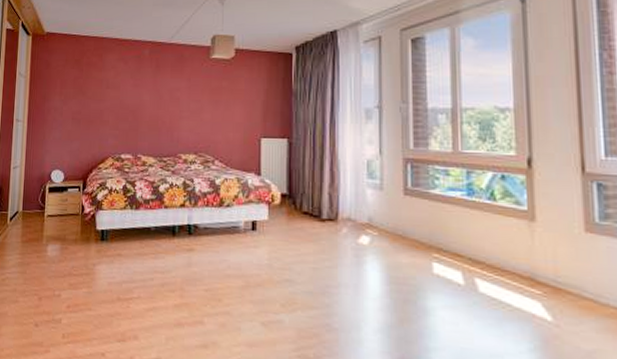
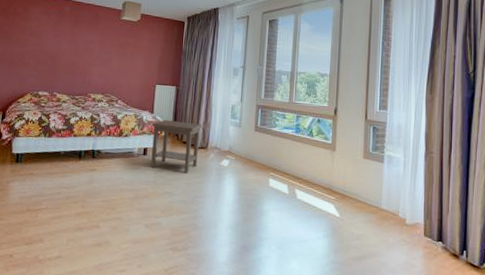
side table: none [260,183,328,255] -> present [150,120,203,174]

